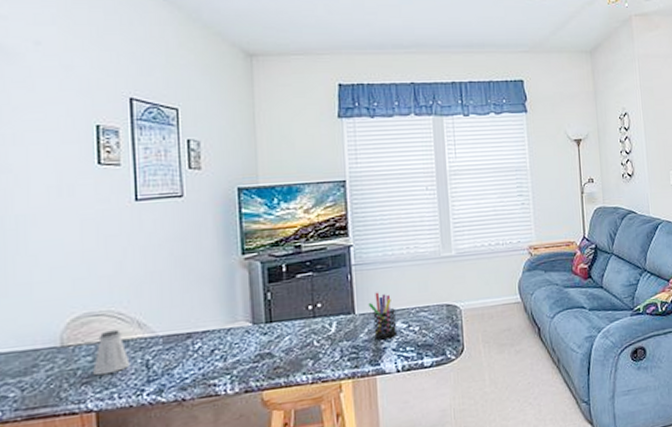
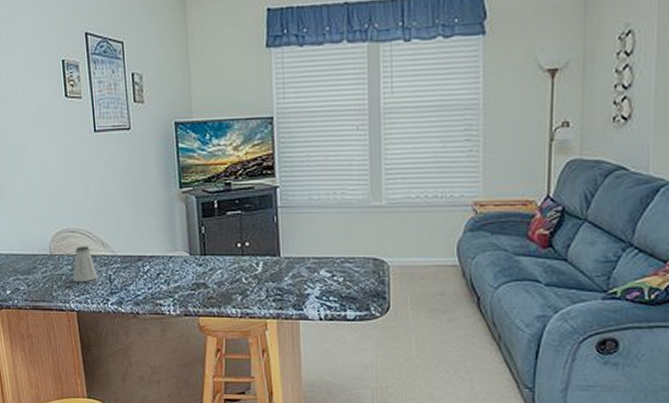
pen holder: present [368,292,396,339] -> none [293,237,320,285]

